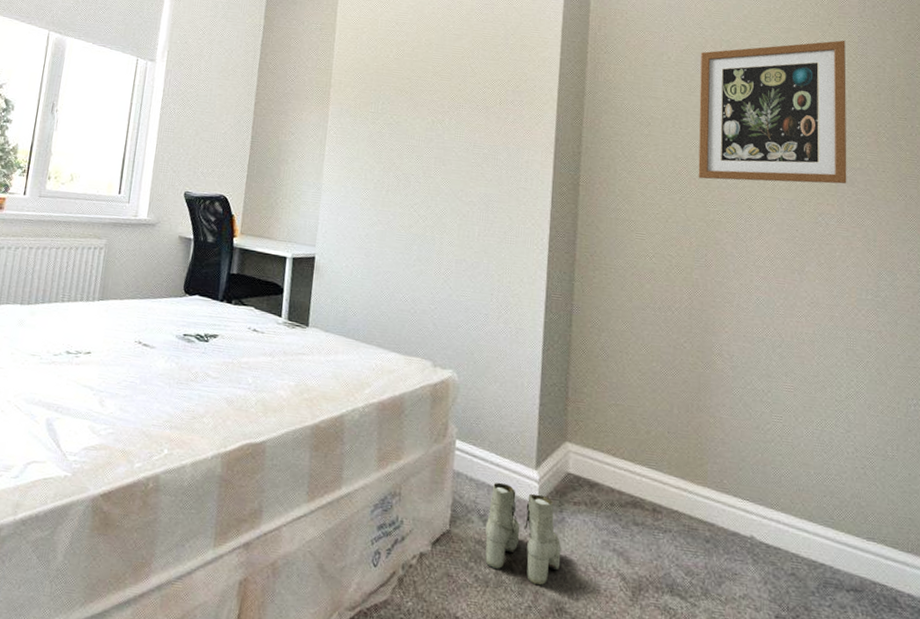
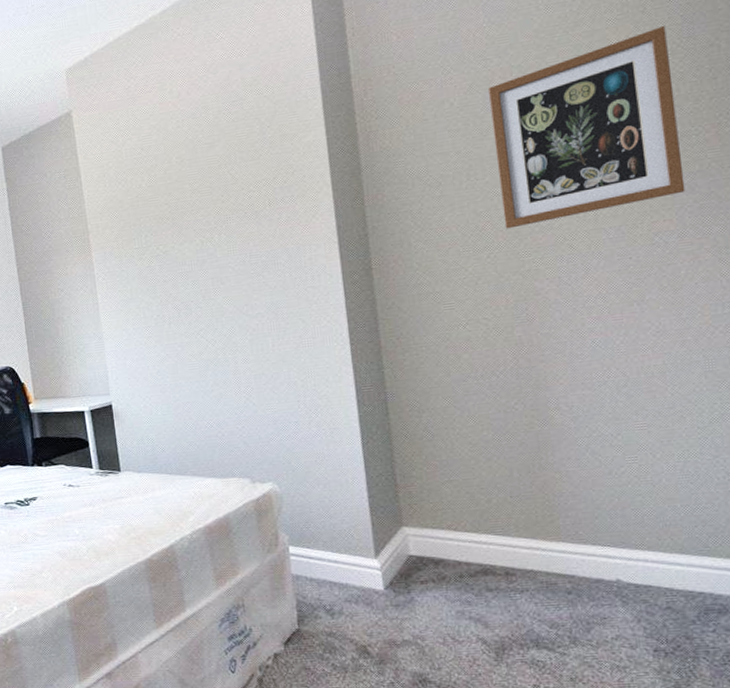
boots: present [485,482,562,586] -> none [334,577,417,663]

